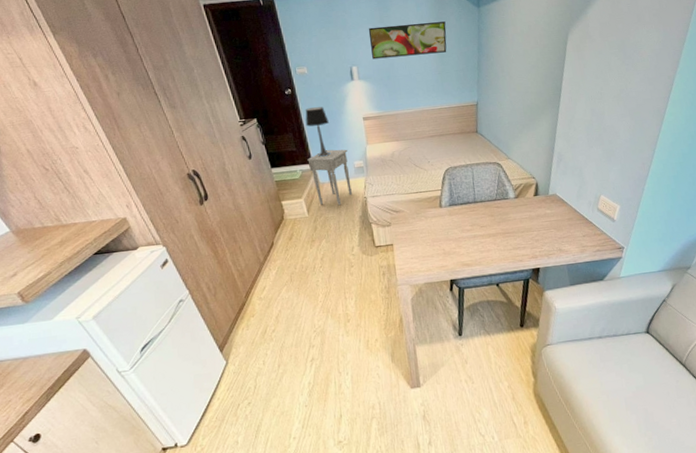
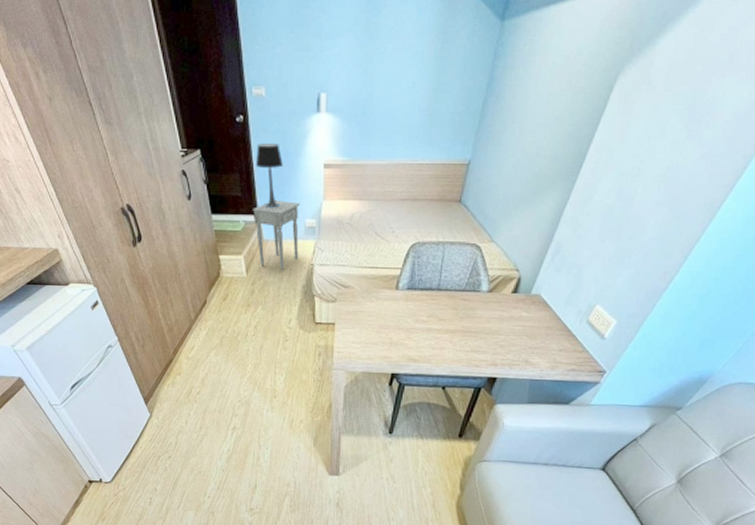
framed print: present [368,21,447,60] -> none [347,37,452,86]

